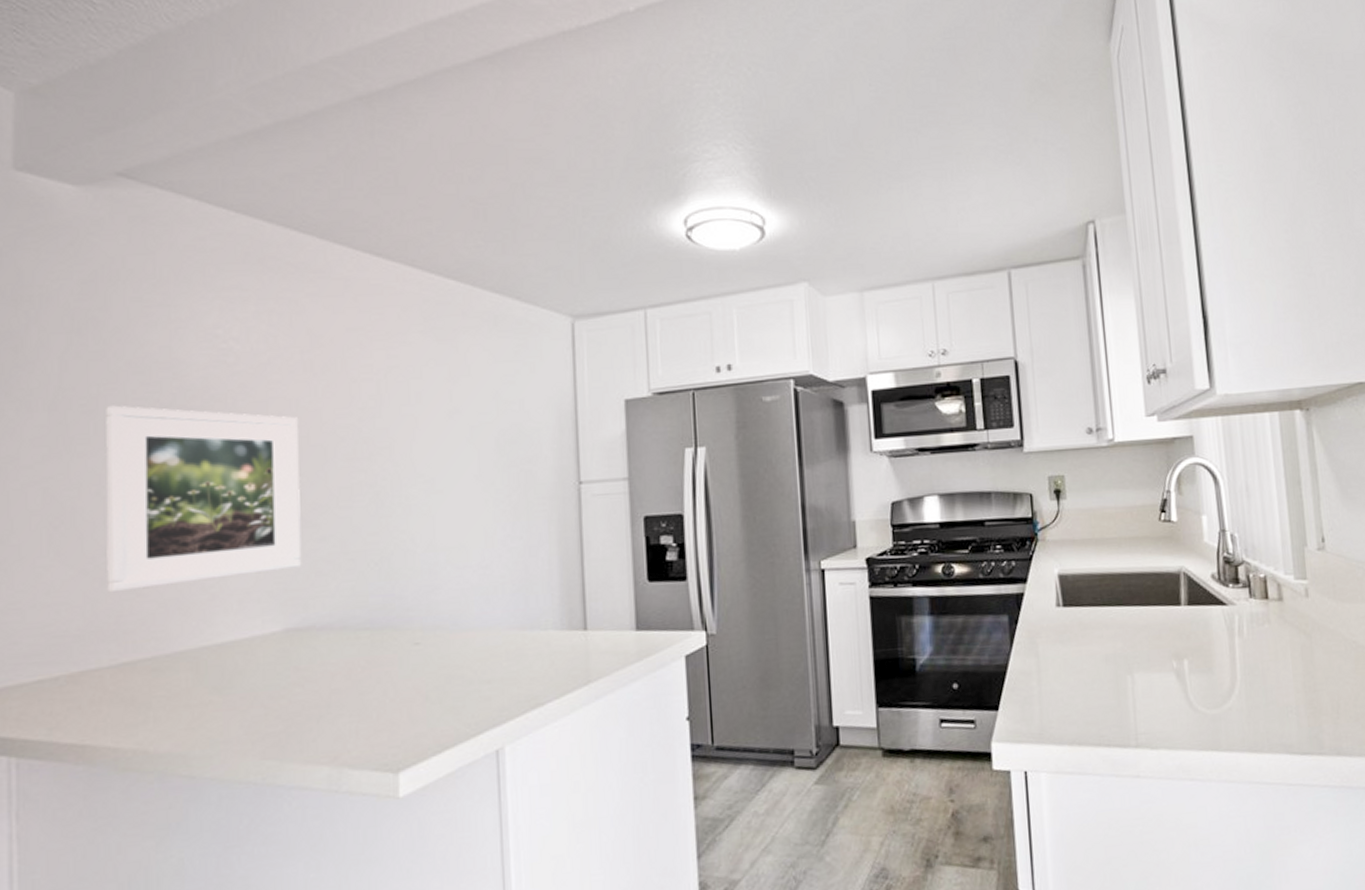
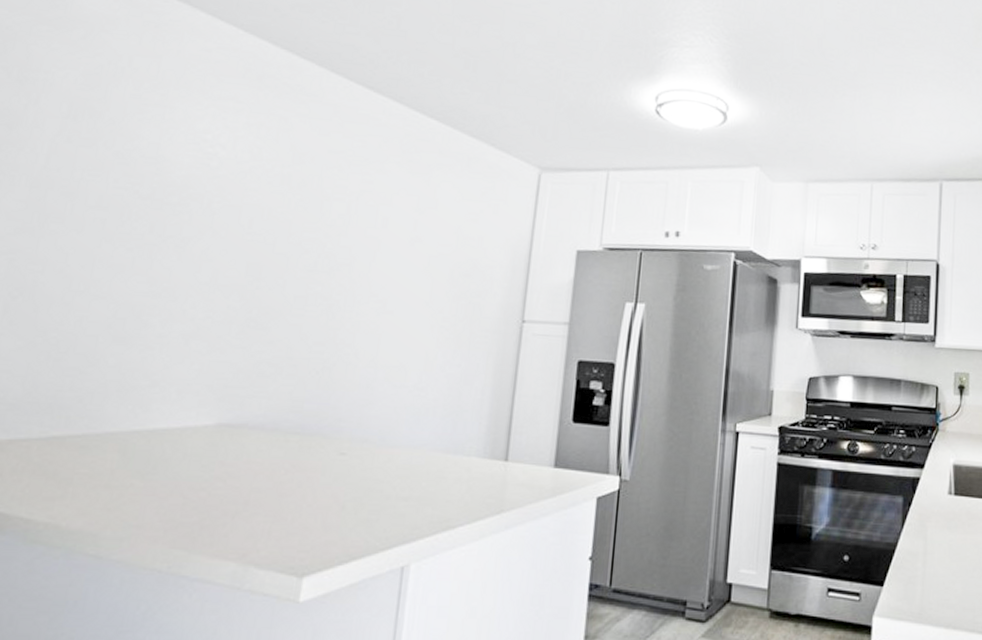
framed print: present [106,405,302,593] -> none [52,190,267,368]

